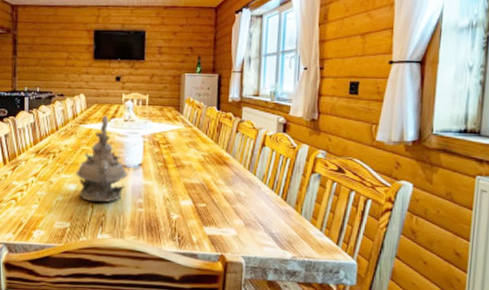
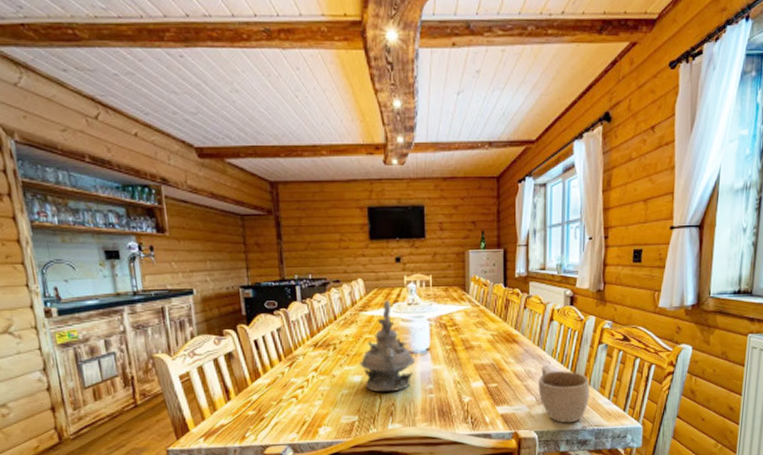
cup: none [247,189,301,252] -> present [538,364,590,423]

